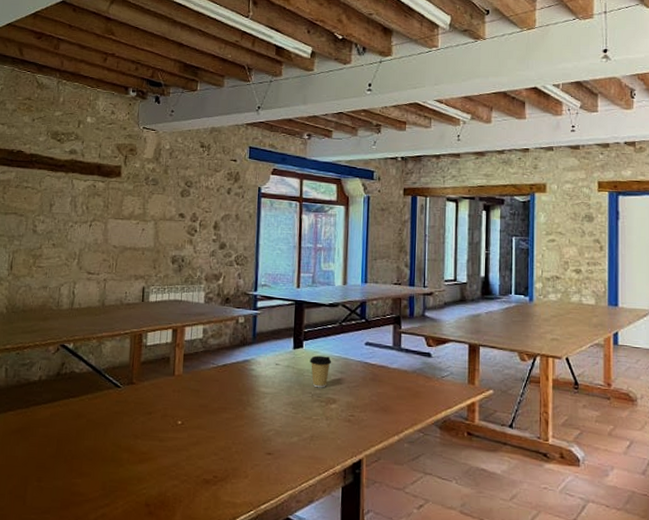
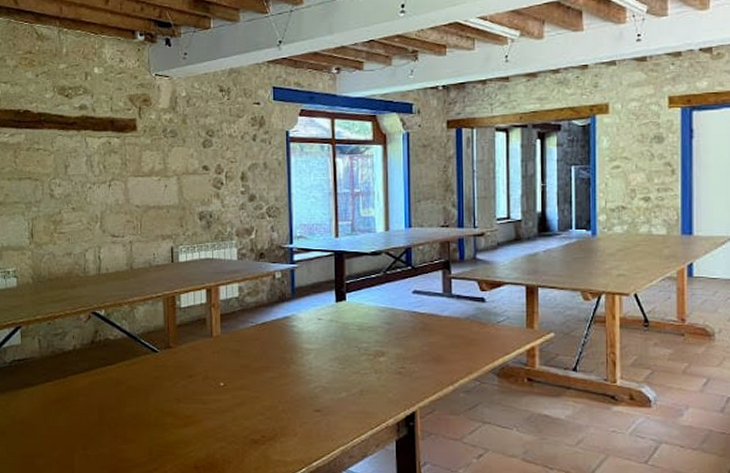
coffee cup: present [310,355,332,388] -> none [354,308,378,341]

